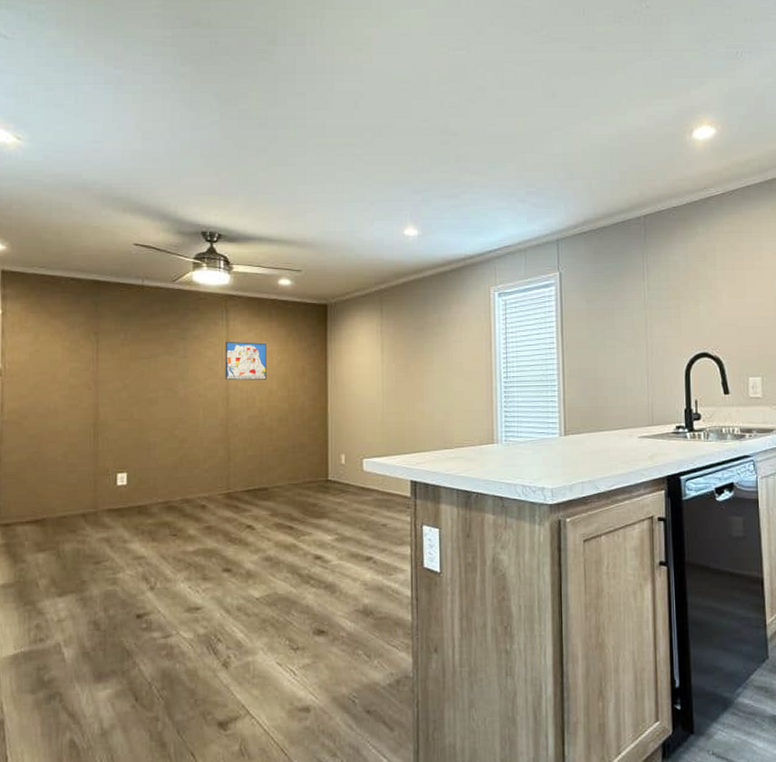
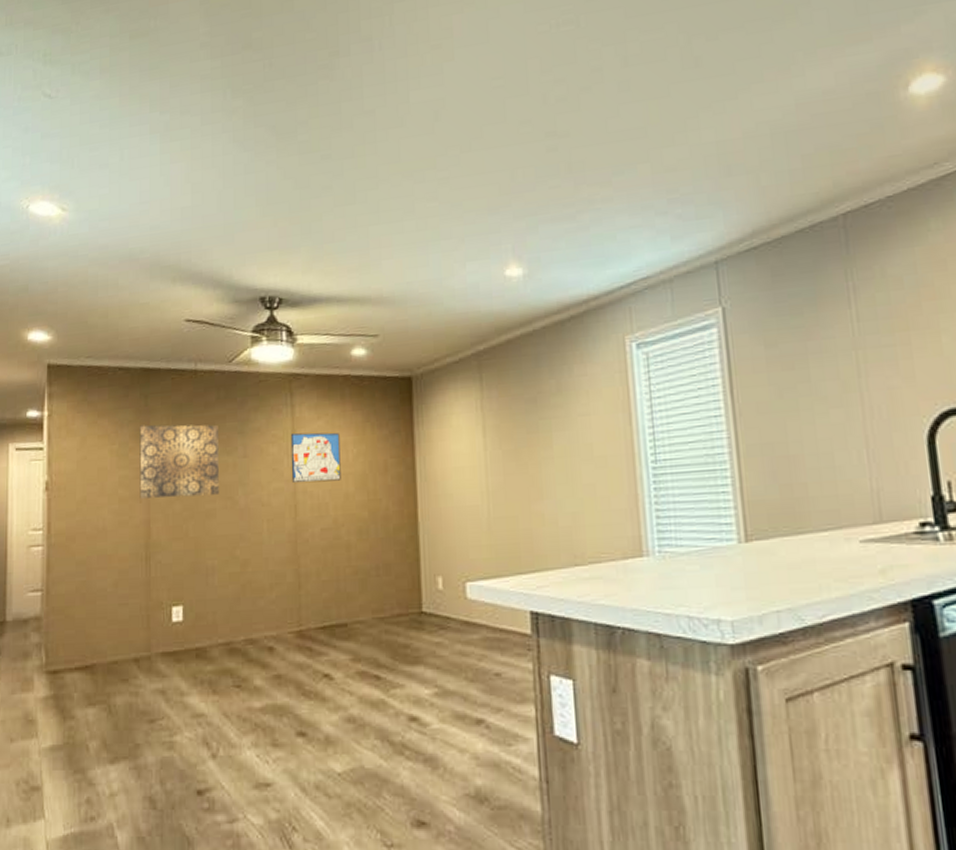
wall art: none [89,327,162,387] -> present [139,424,219,499]

